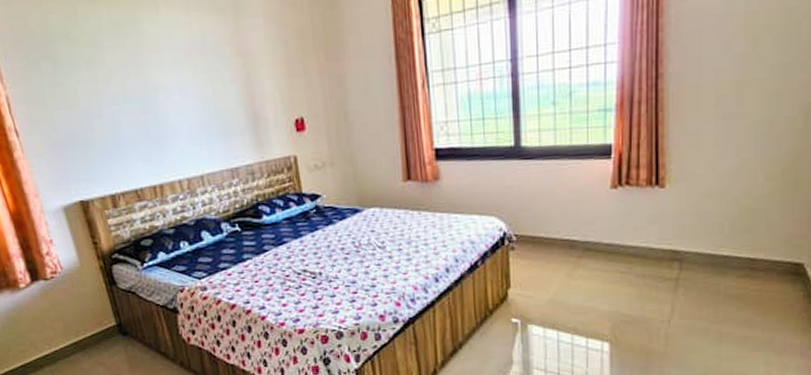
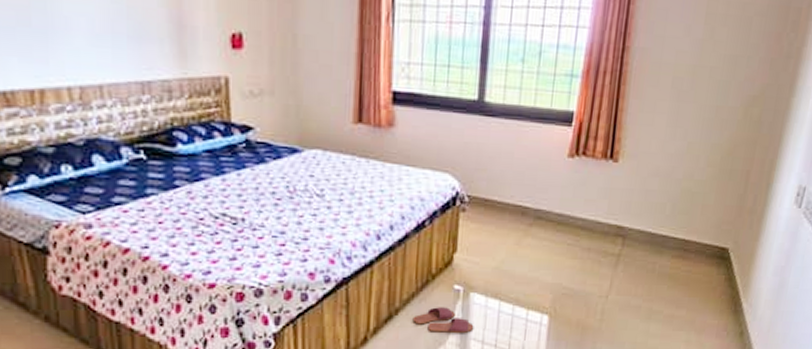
slippers: none [476,339,535,363] -> present [412,307,474,333]

